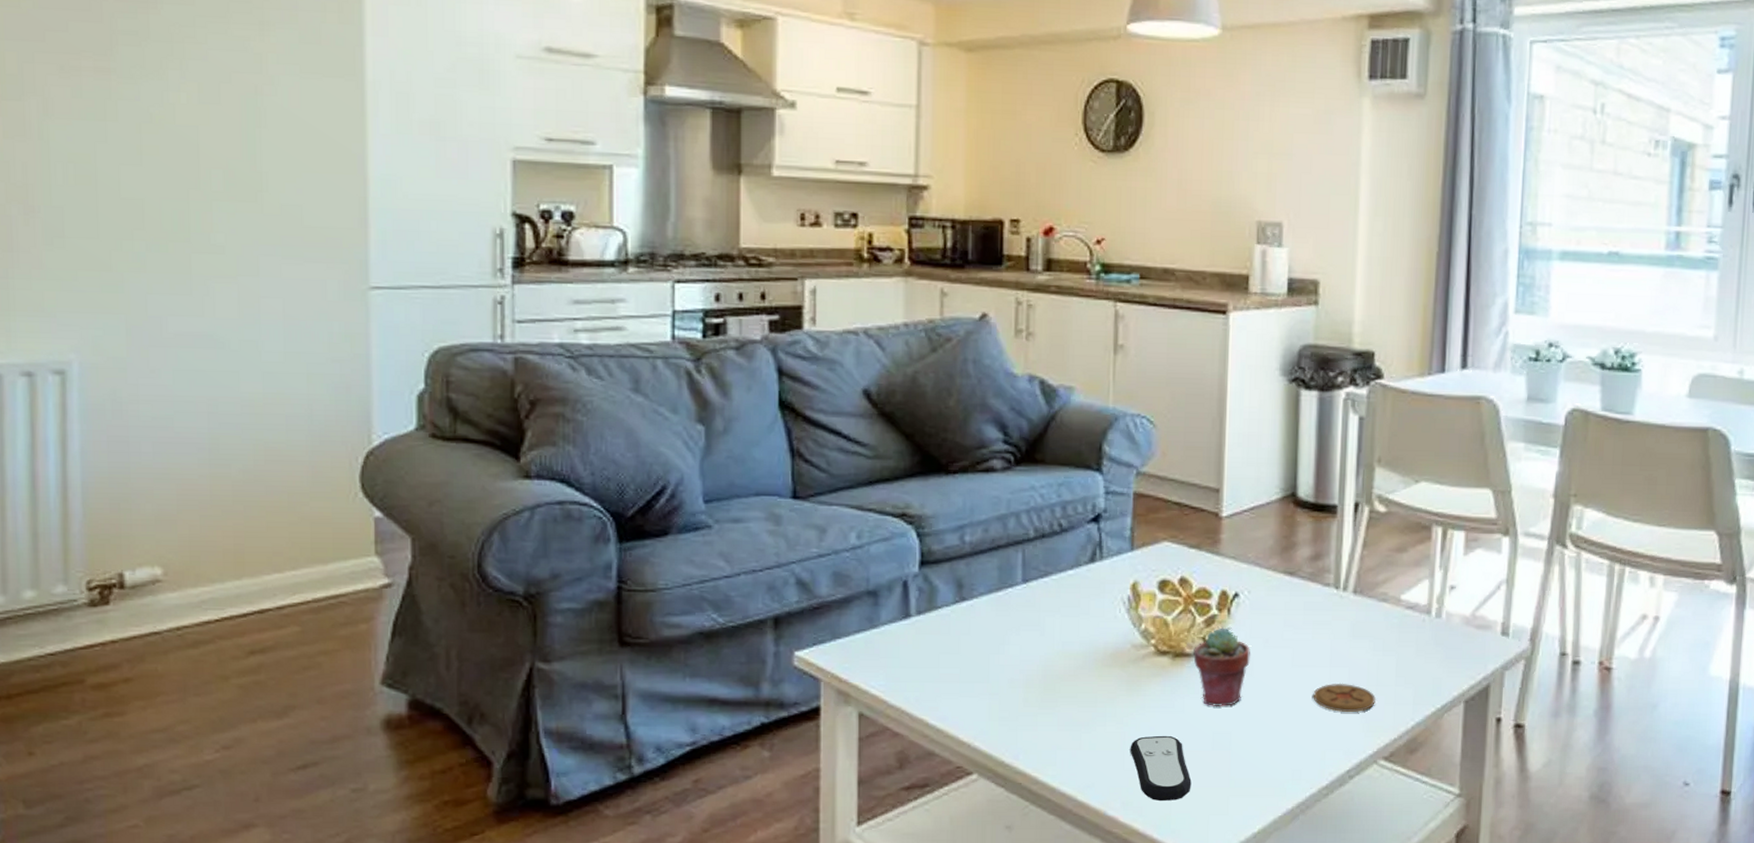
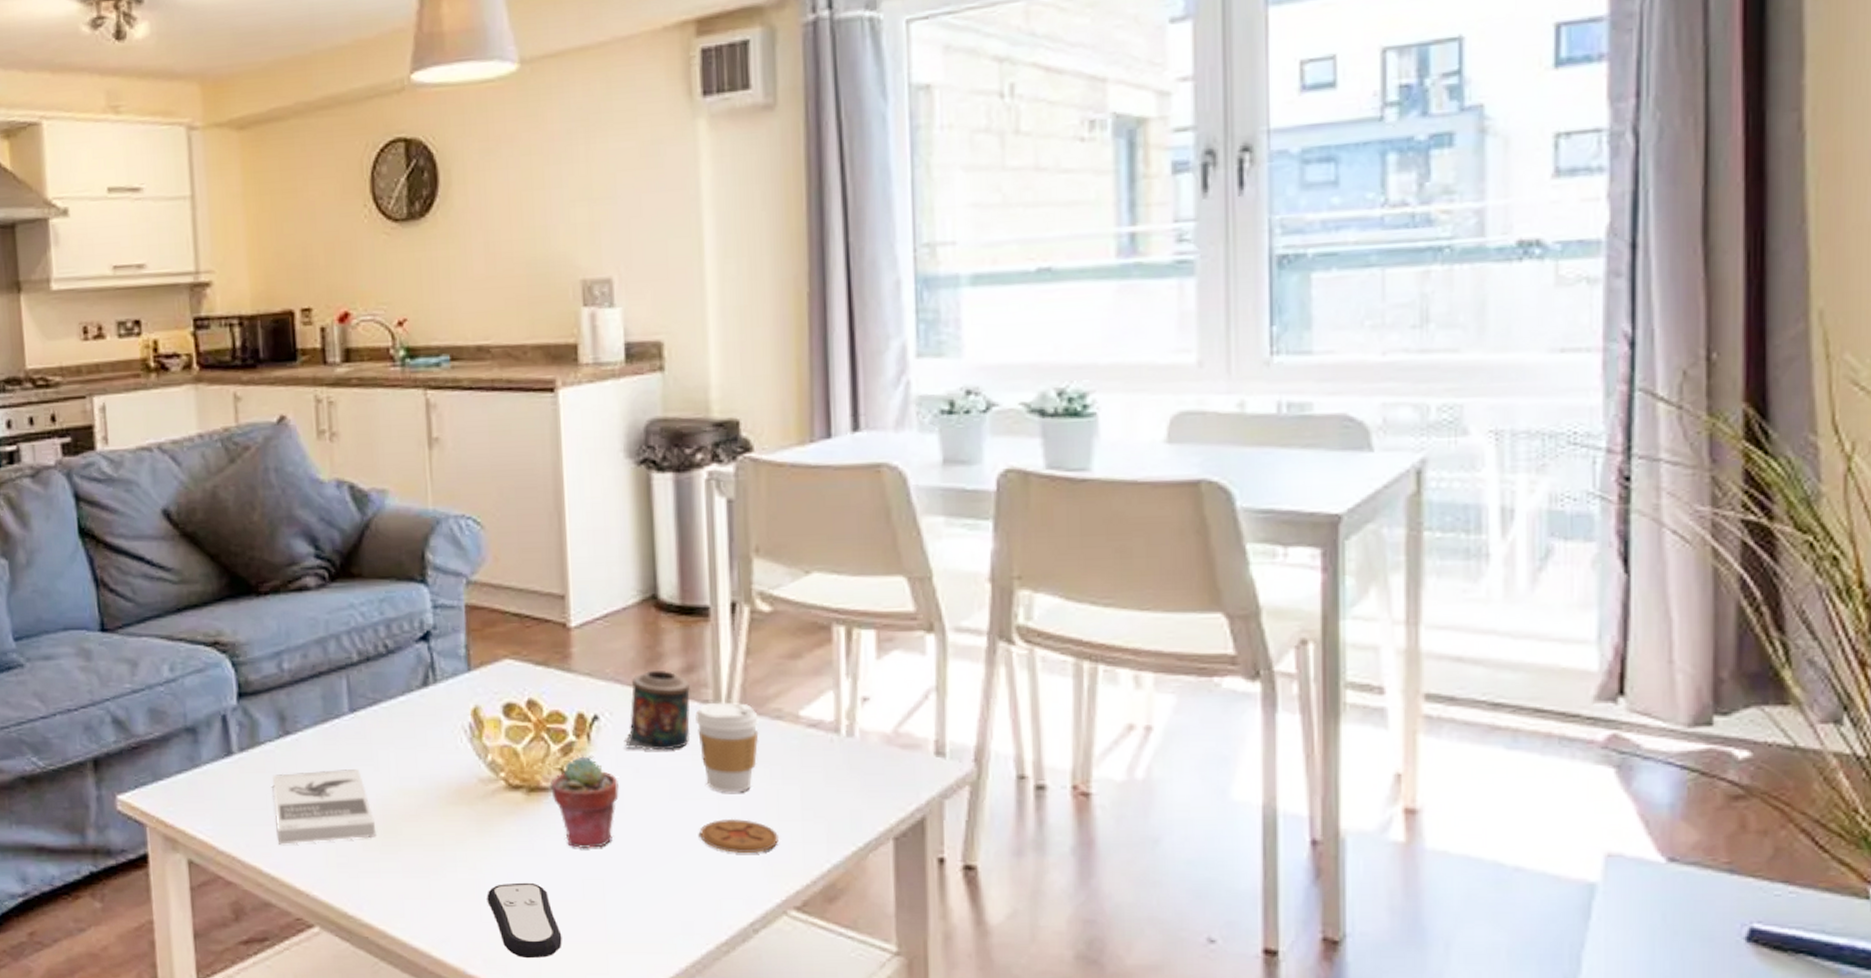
book: none [945,633,1036,700] -> present [273,769,375,845]
candle: none [1259,556,1316,625] -> present [625,669,691,751]
coffee cup: none [1318,585,1368,662] -> present [695,702,759,793]

